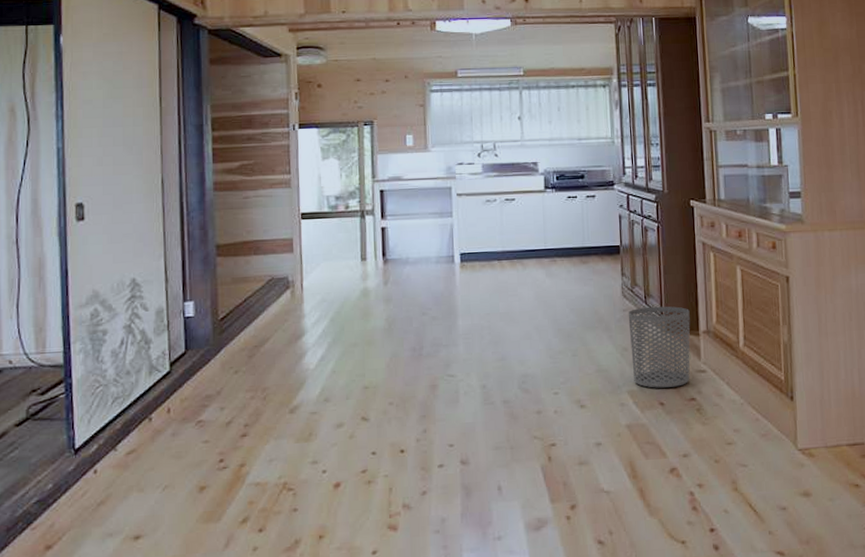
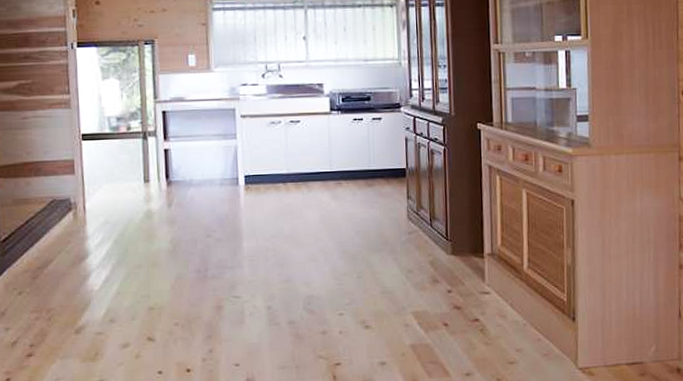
waste bin: present [628,306,690,388] -> none [413,229,475,310]

